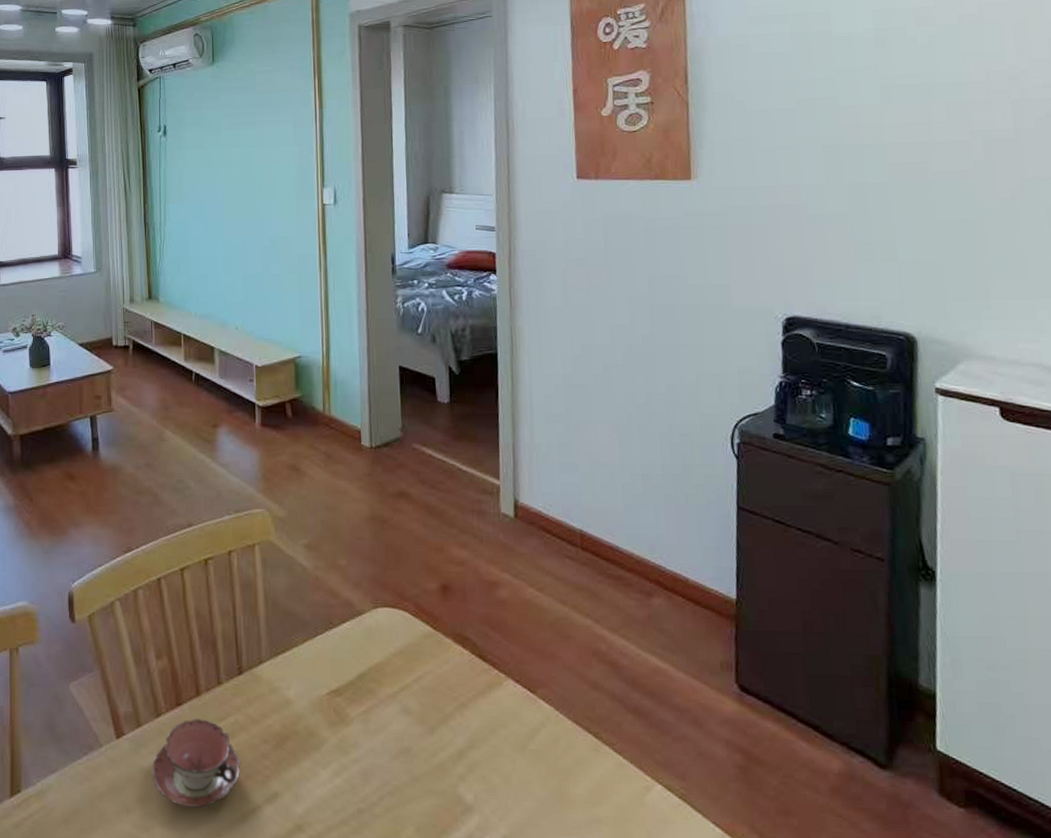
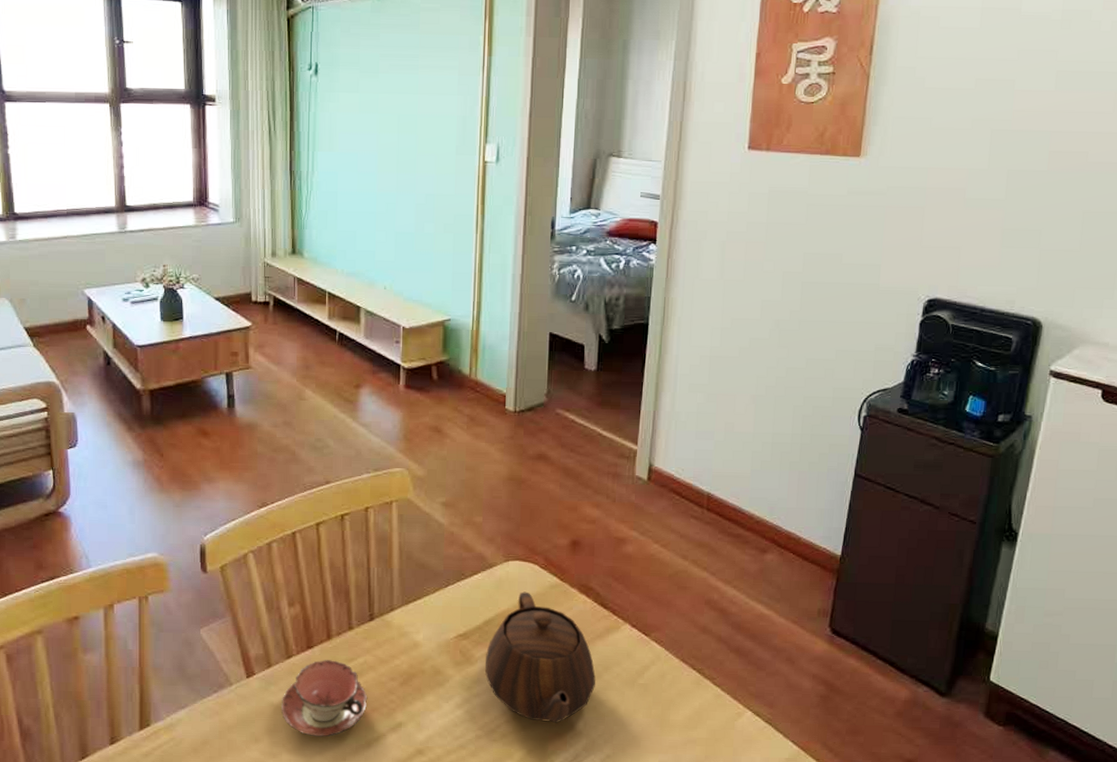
teapot: none [361,642,483,796] -> present [485,591,596,723]

